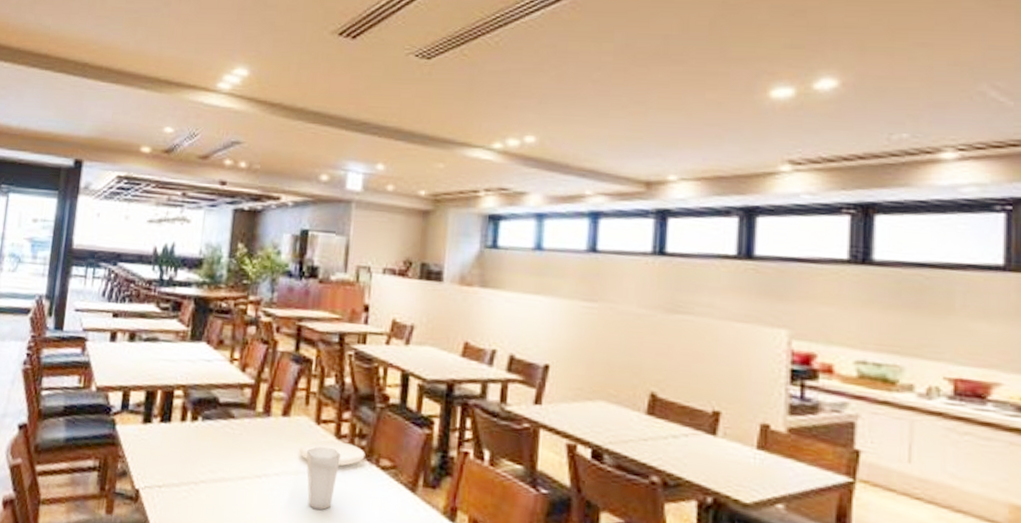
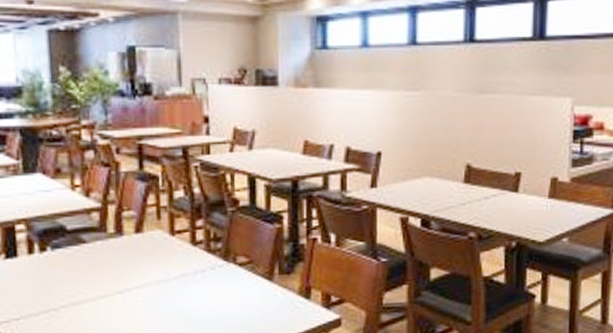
plate: present [299,440,365,466] -> none [157,247,222,270]
cup: present [306,446,341,510] -> none [164,255,199,311]

